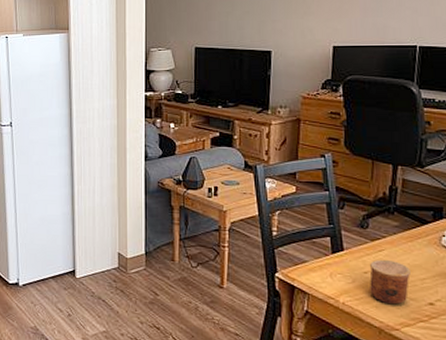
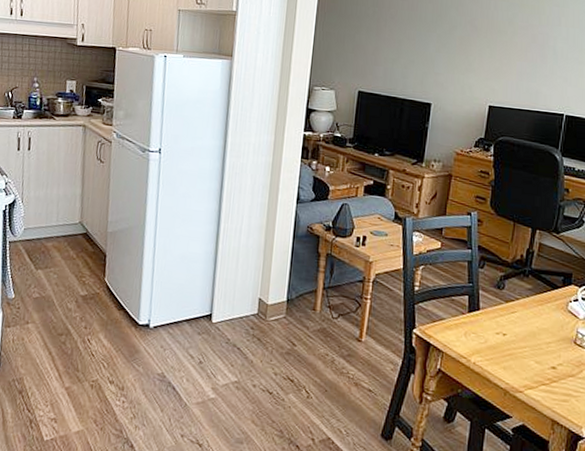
cup: present [370,259,410,305] -> none [500,320,538,367]

